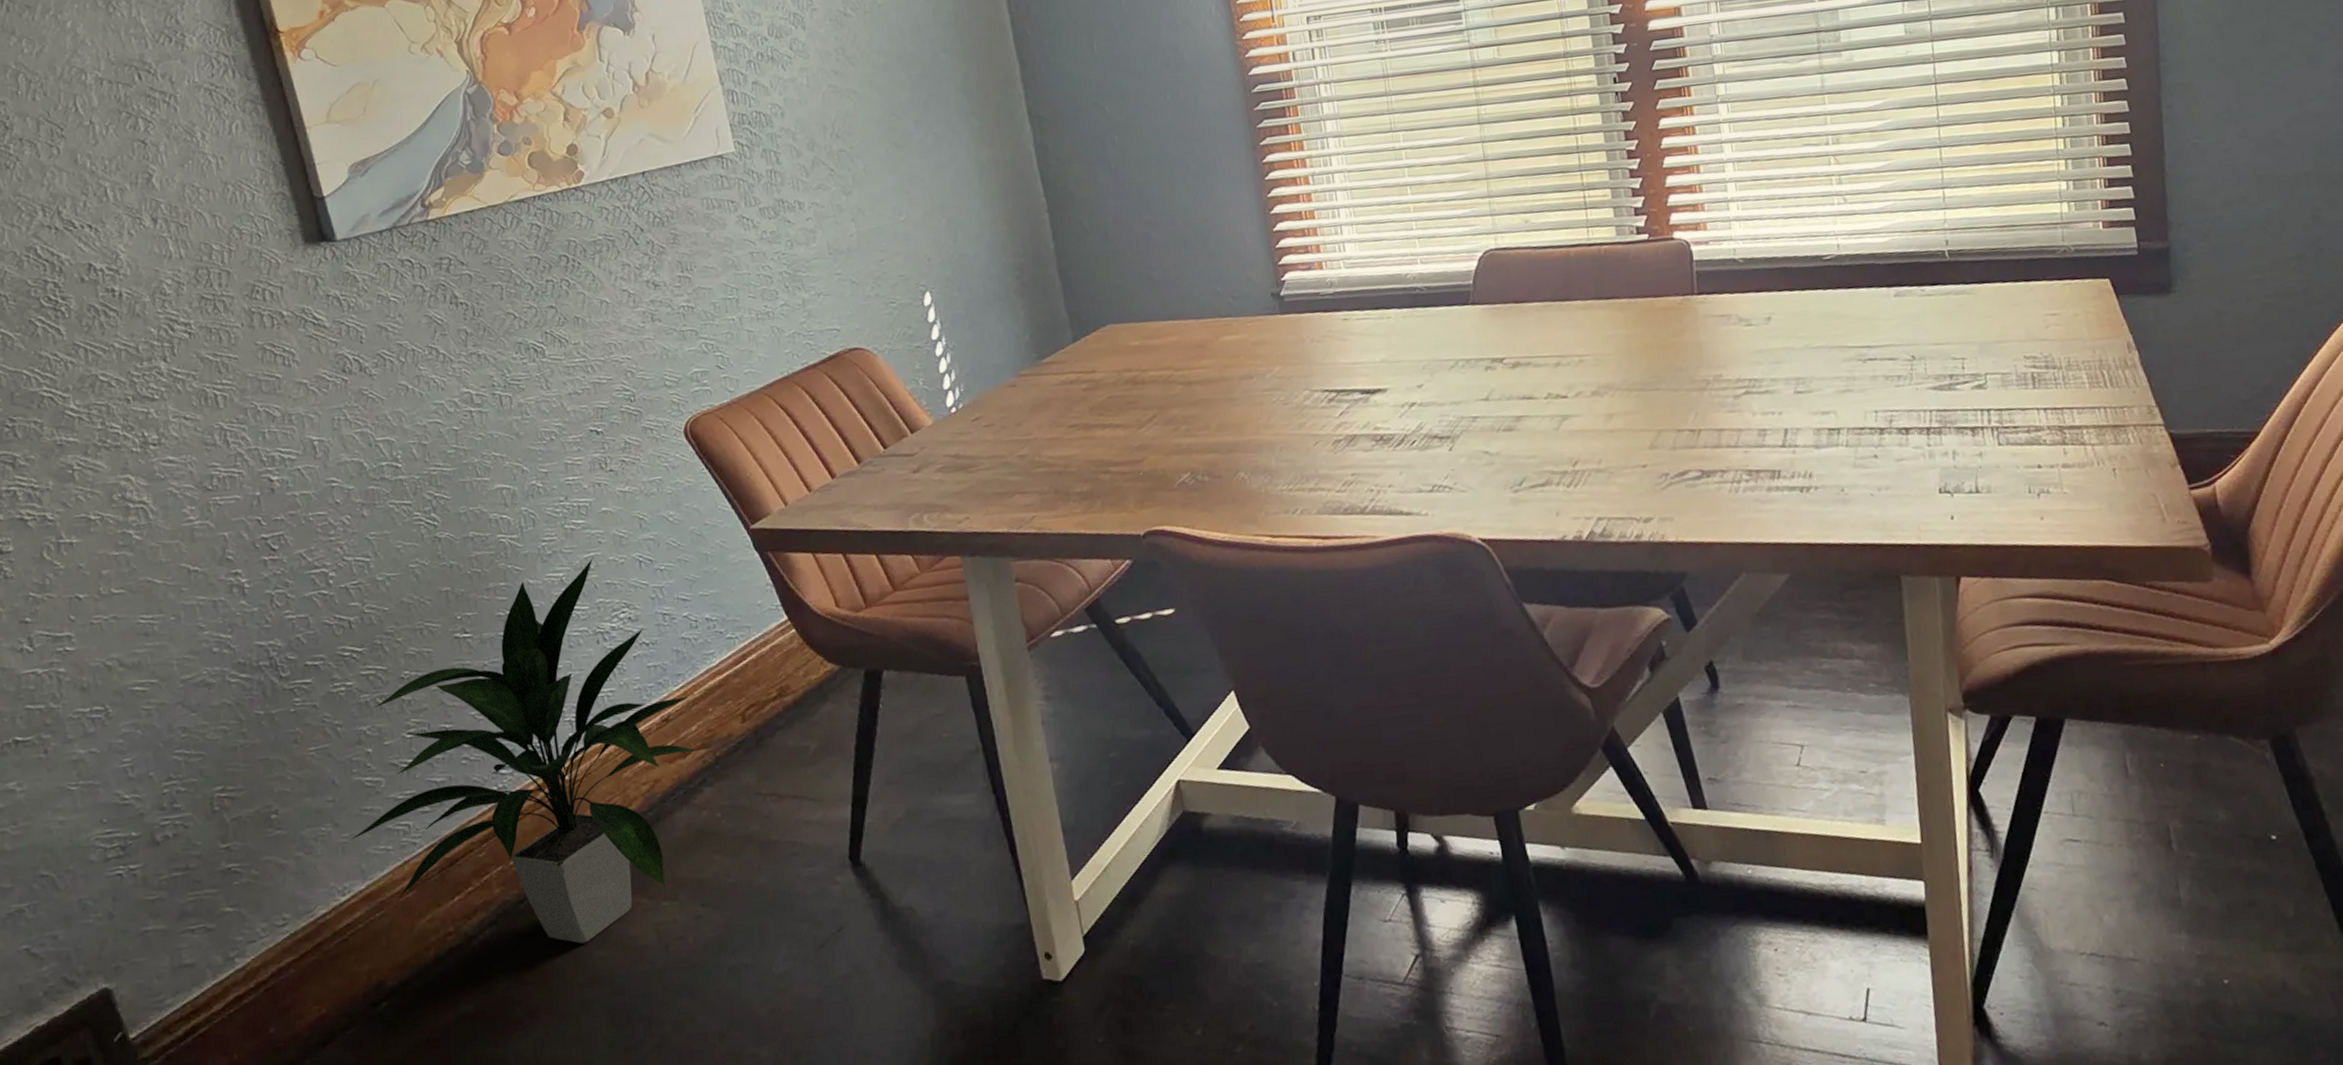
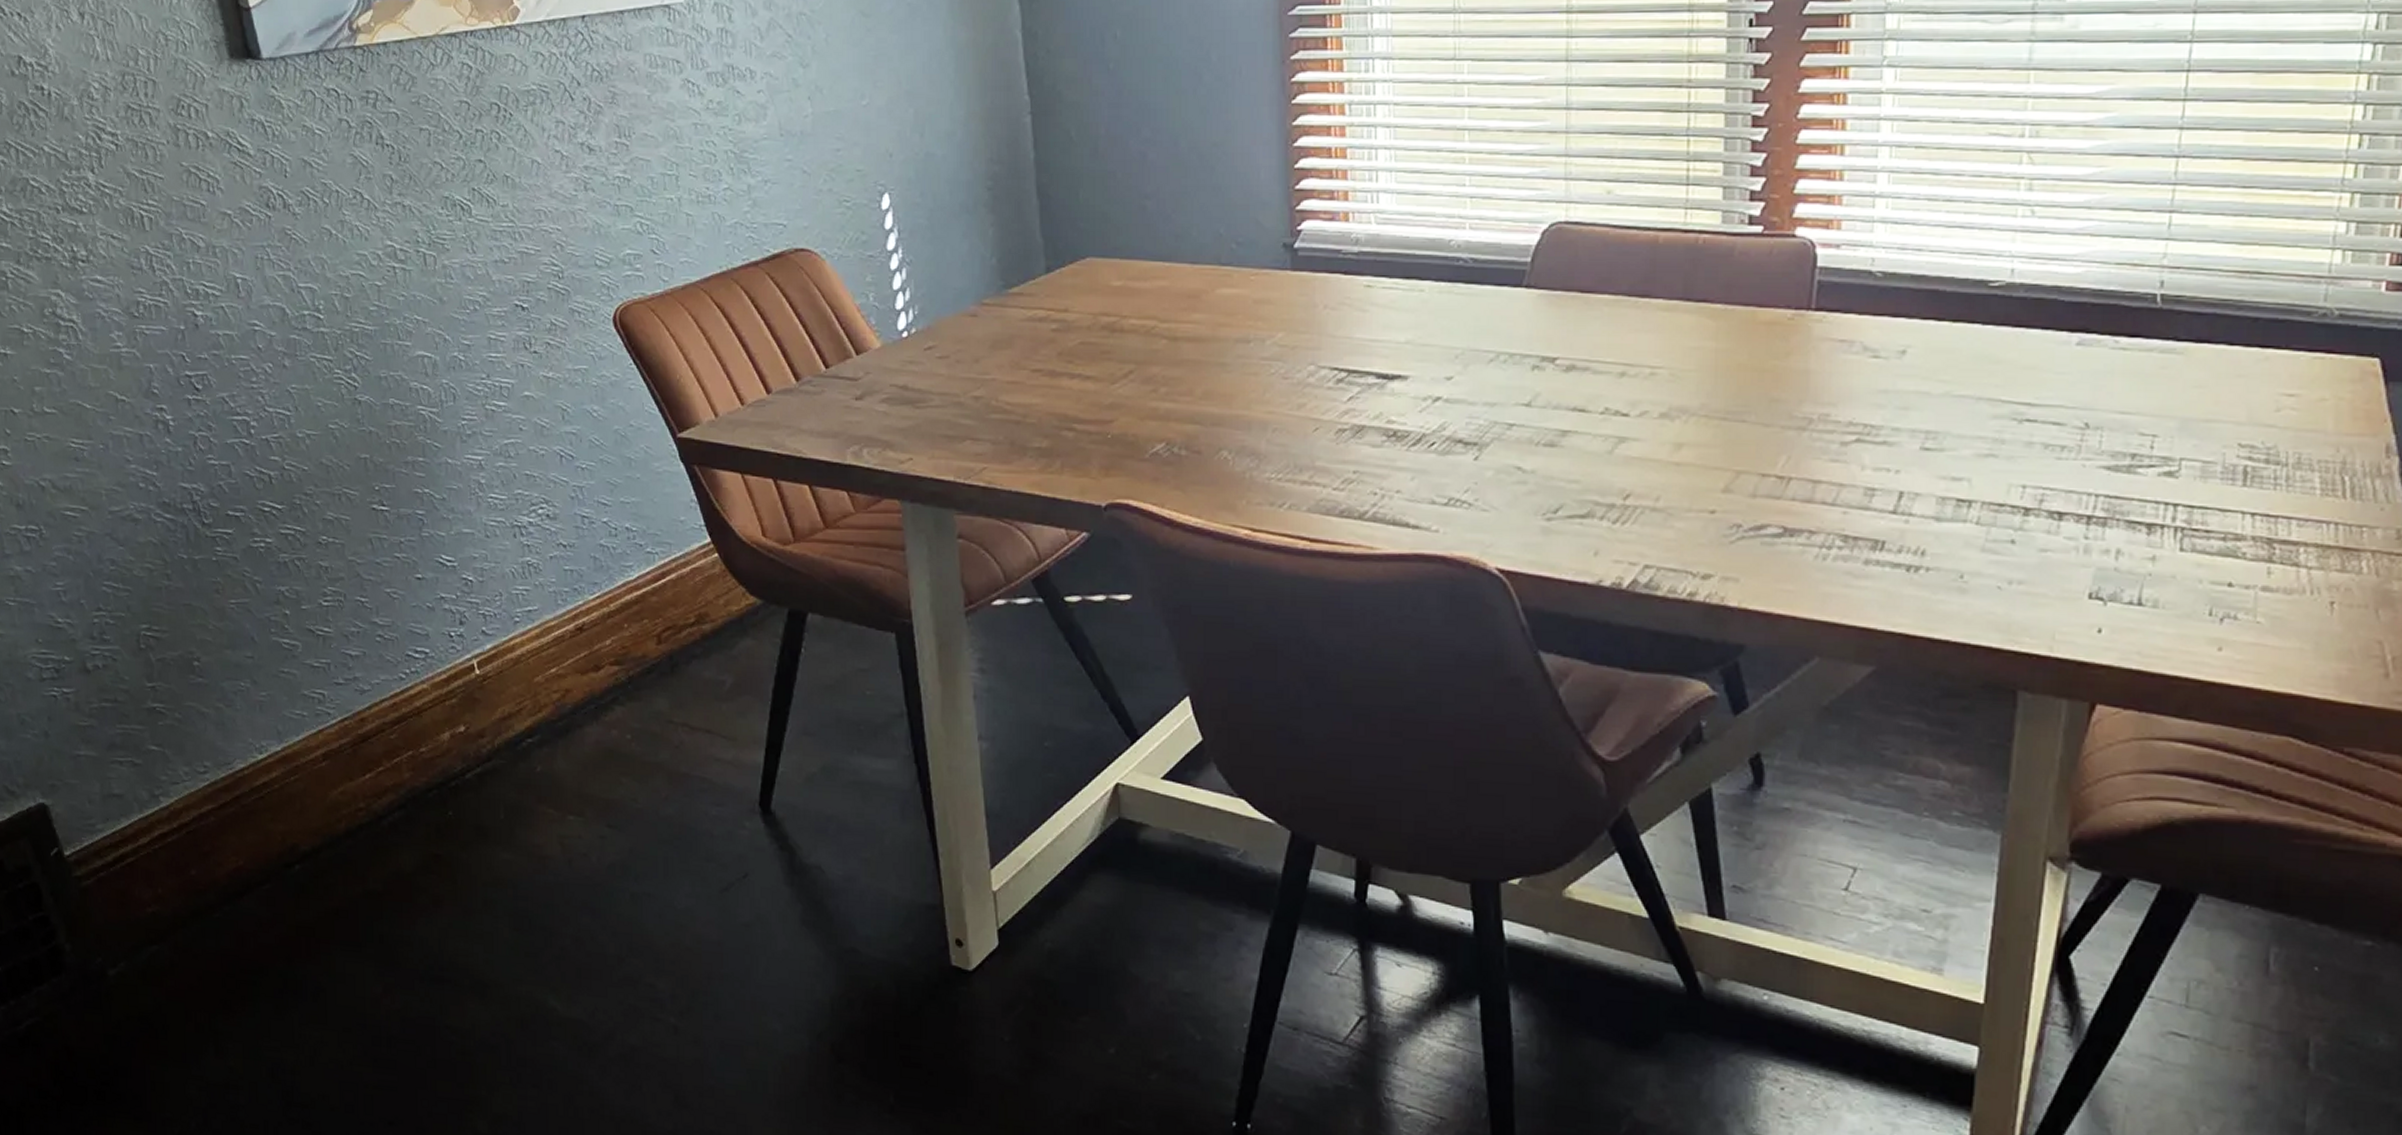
indoor plant: present [348,558,700,944] -> none [266,445,614,843]

